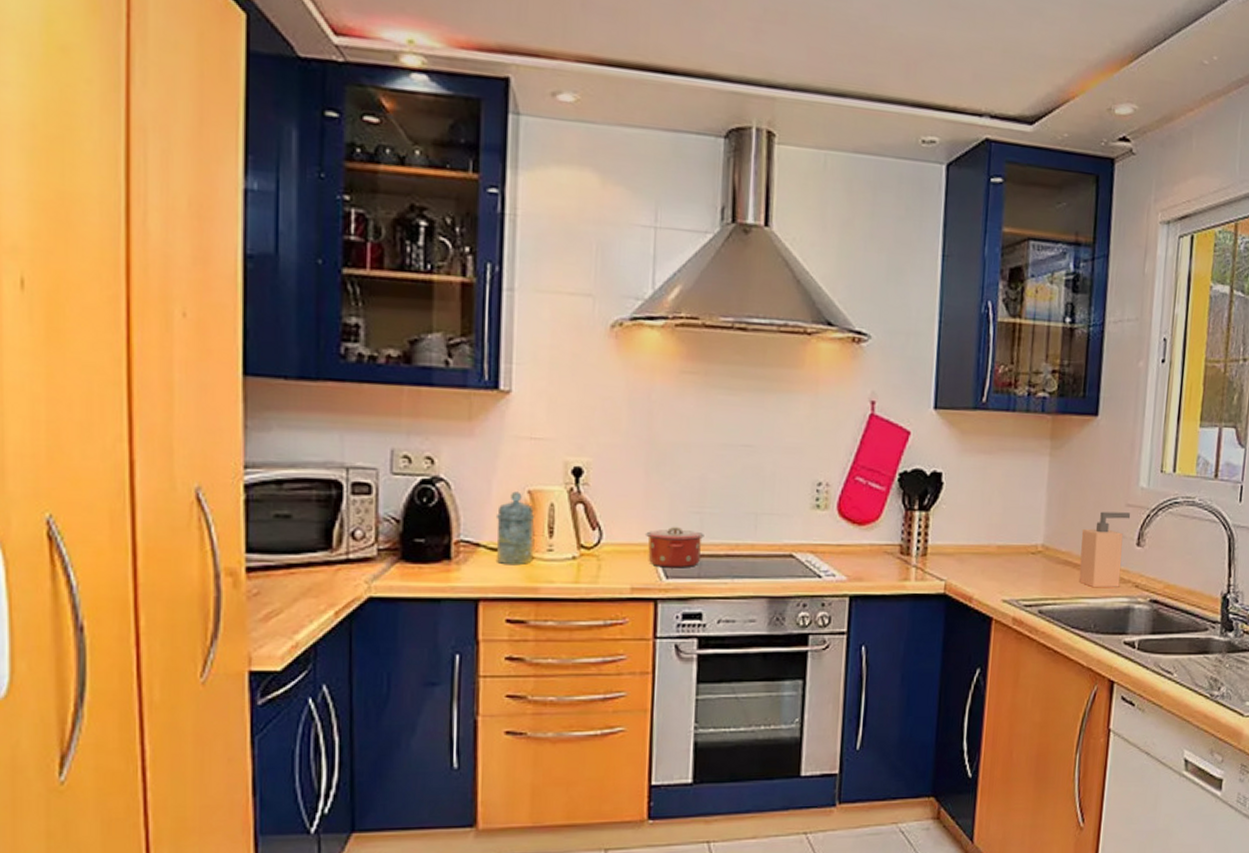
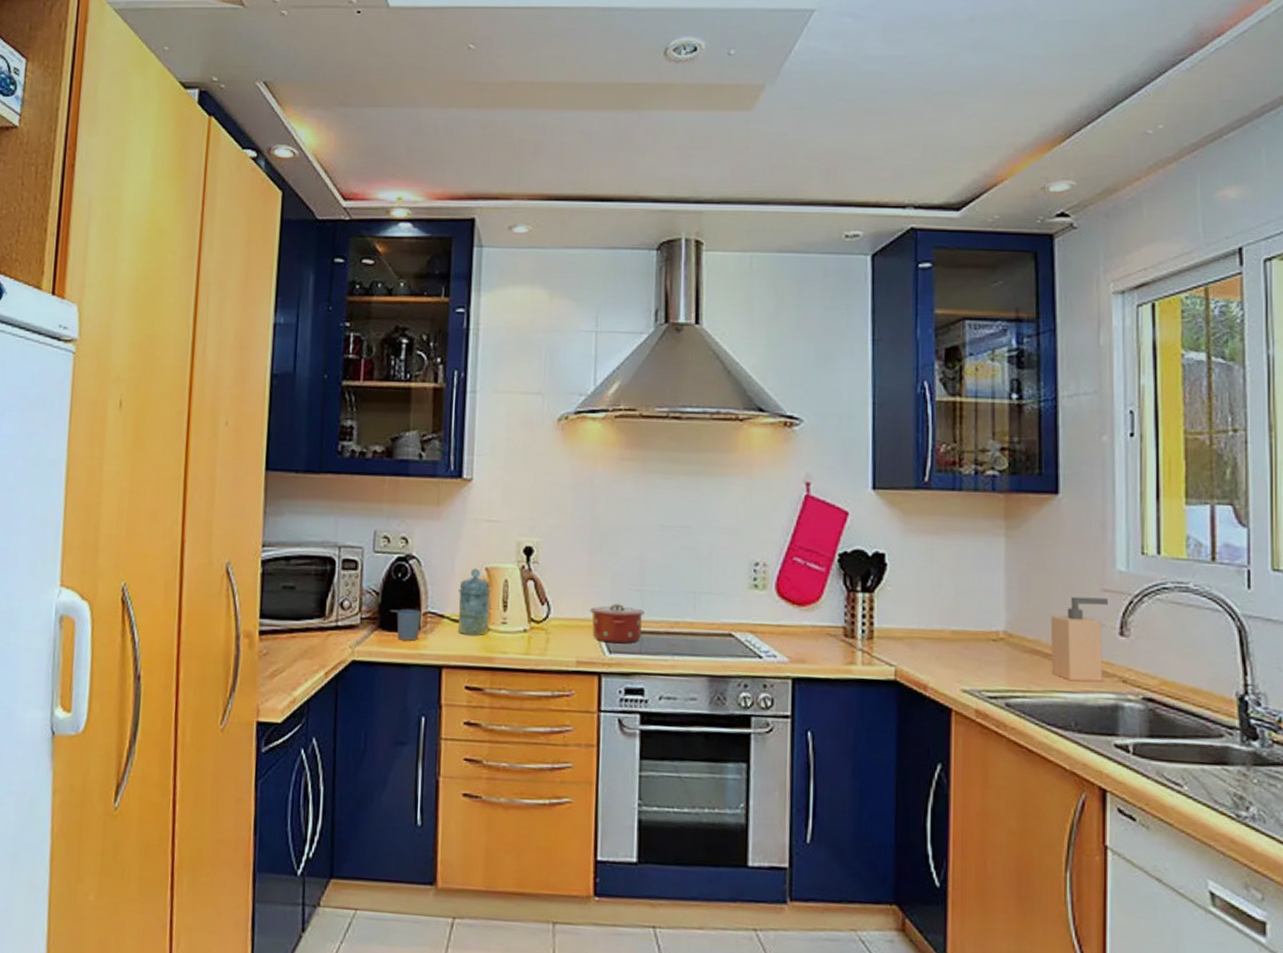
mug: none [422,537,451,573] -> present [397,609,420,641]

